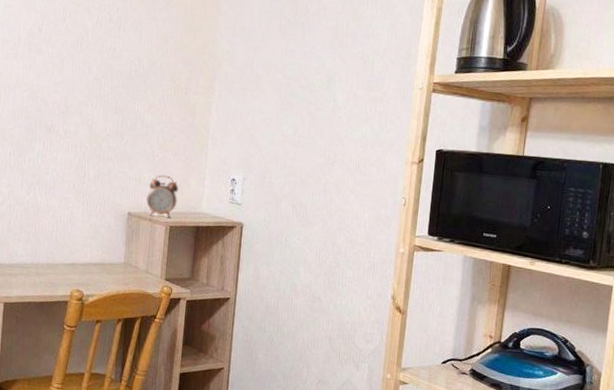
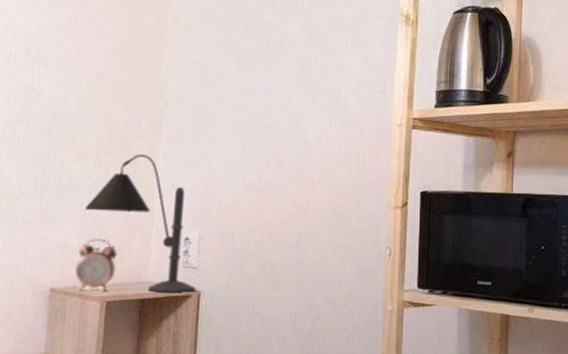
desk lamp: none [154,107,240,225] -> present [85,154,196,293]

